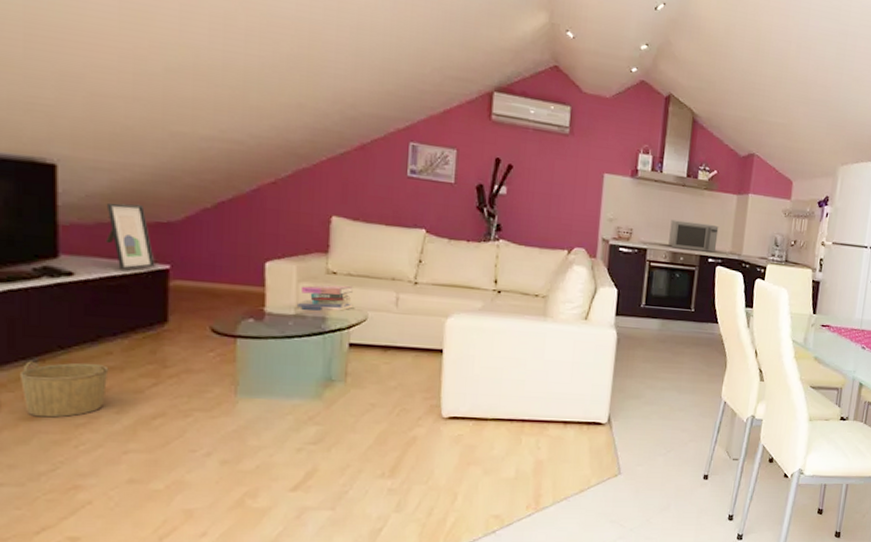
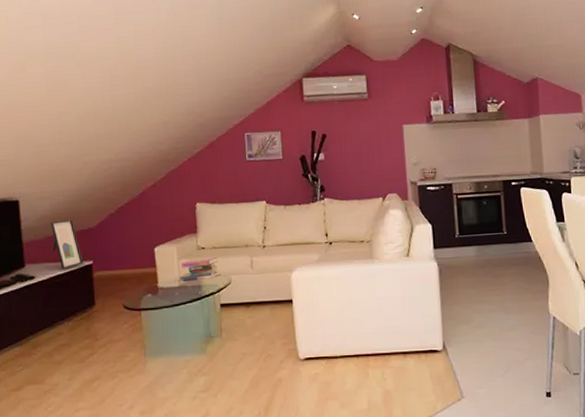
basket: present [19,361,109,418] -> none [8,342,62,388]
microwave: present [668,219,719,253] -> none [470,150,518,179]

